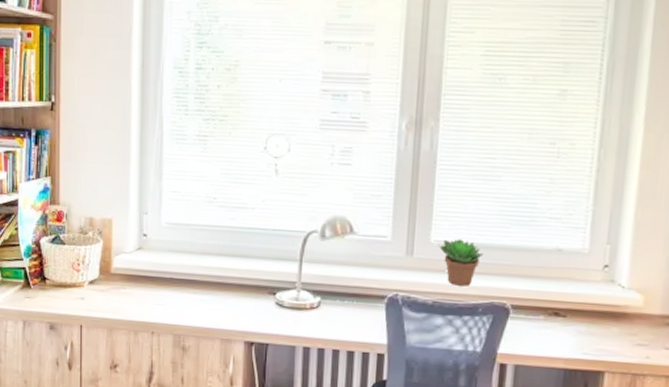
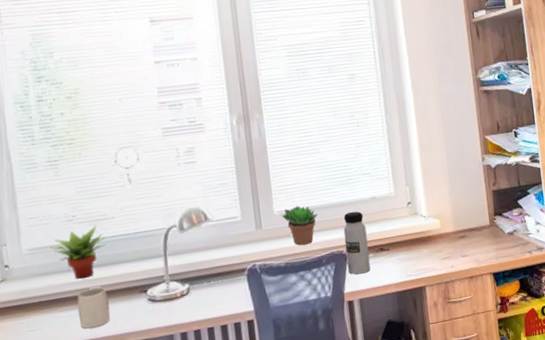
succulent plant: none [187,212,242,266] -> present [50,225,106,280]
mug: none [205,277,237,318] -> present [77,287,110,329]
water bottle: none [507,260,542,337] -> present [343,211,371,275]

